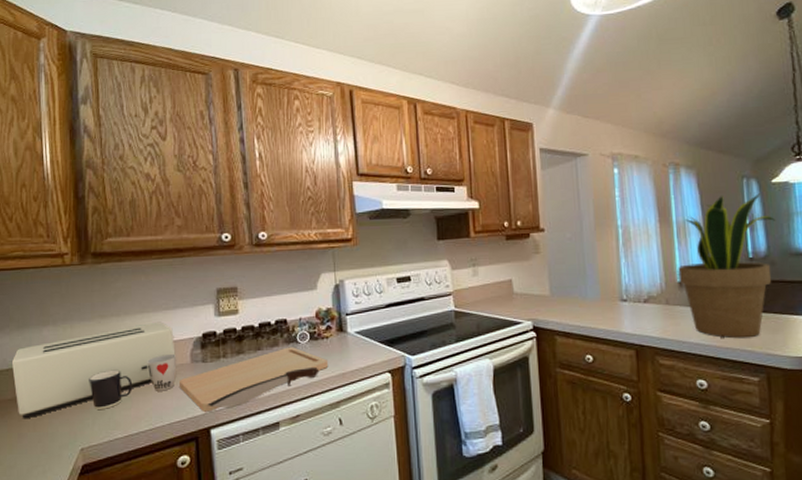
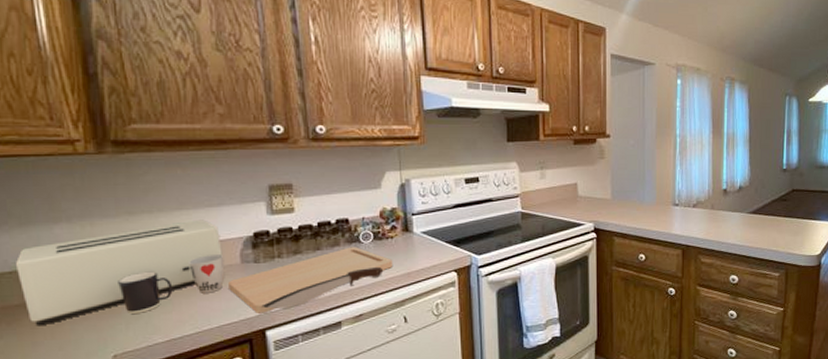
potted plant: present [678,193,776,338] -> none [724,110,808,239]

